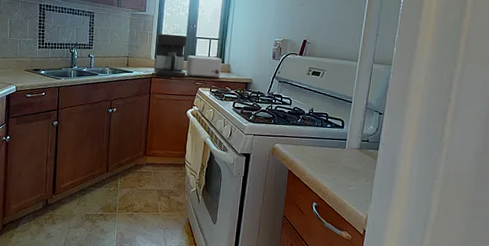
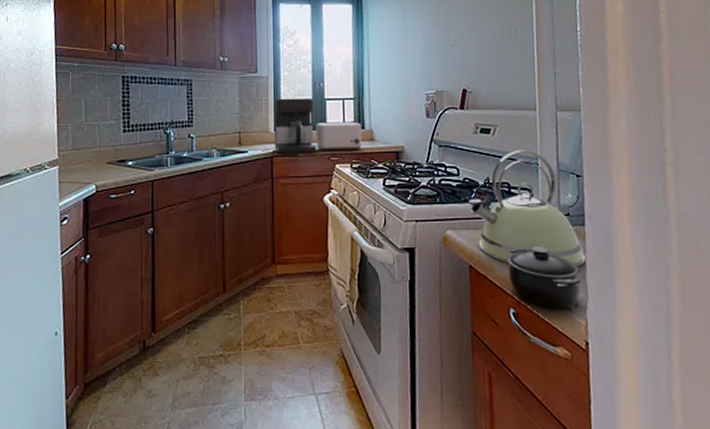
kettle: none [295,90,375,179] -> present [468,150,586,267]
saucepan: none [316,161,369,207] -> present [506,247,581,309]

